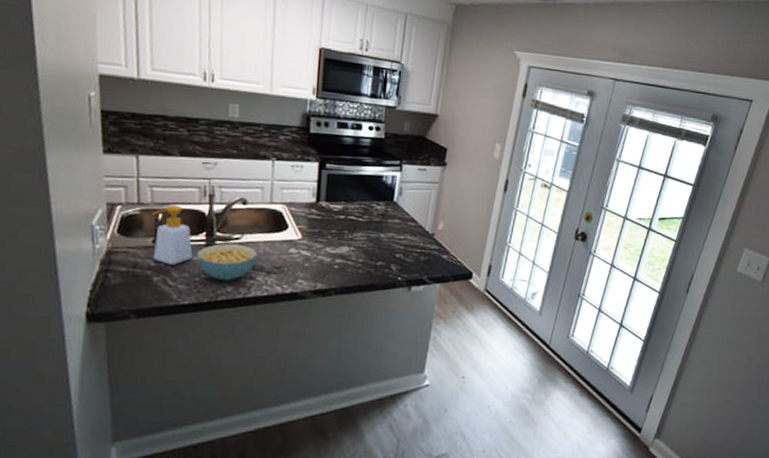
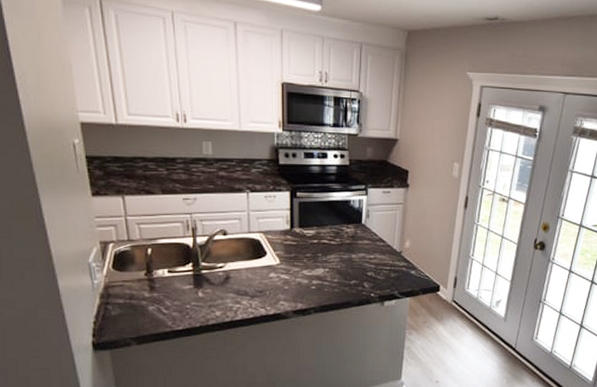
soap bottle: present [151,205,193,265] -> none [141,240,182,295]
cereal bowl: present [197,243,258,281] -> none [186,272,242,307]

